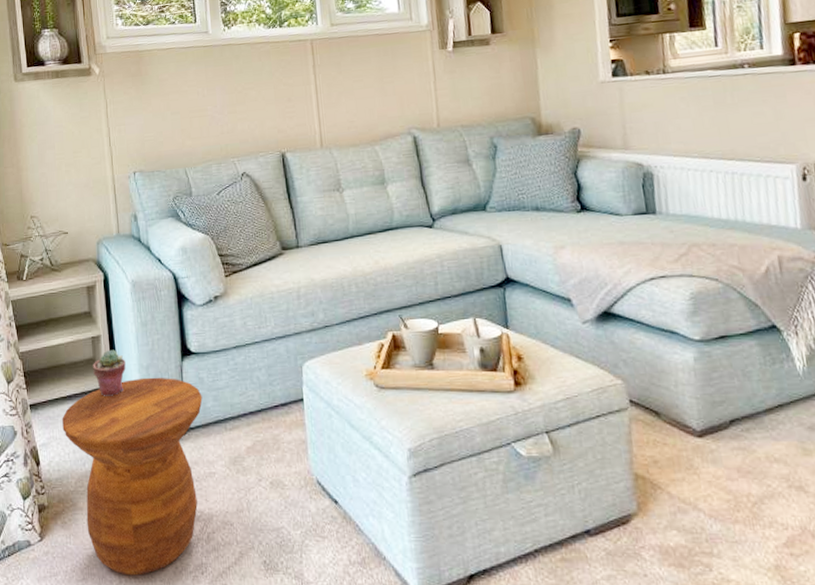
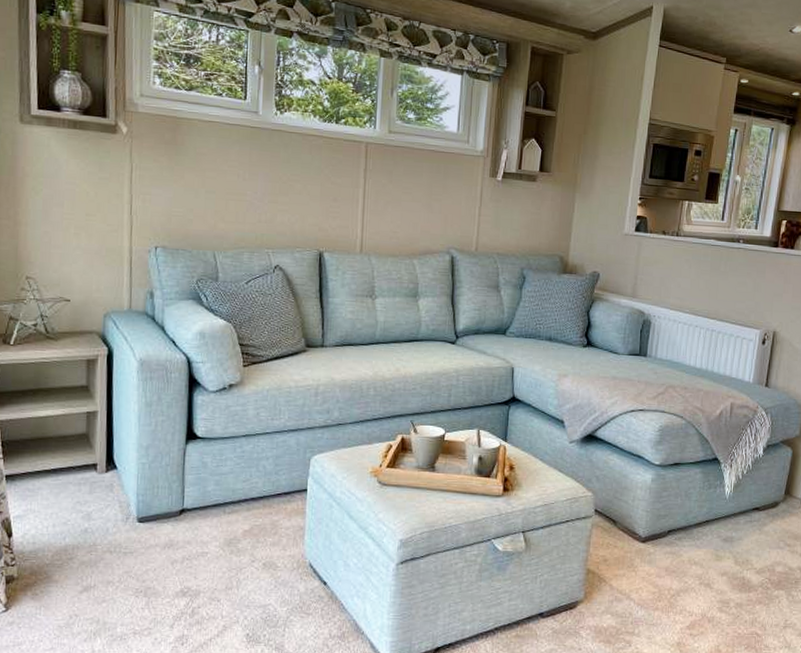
side table: present [62,377,203,576] -> none [42,457,204,646]
potted succulent: present [93,349,126,396] -> none [85,426,123,473]

